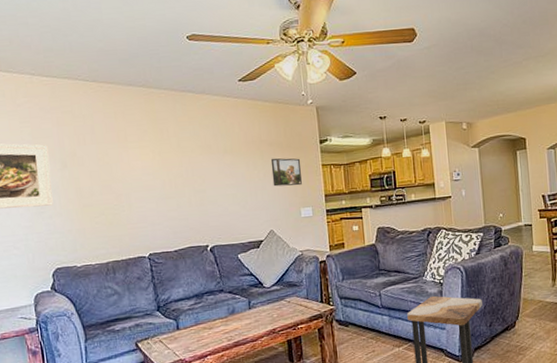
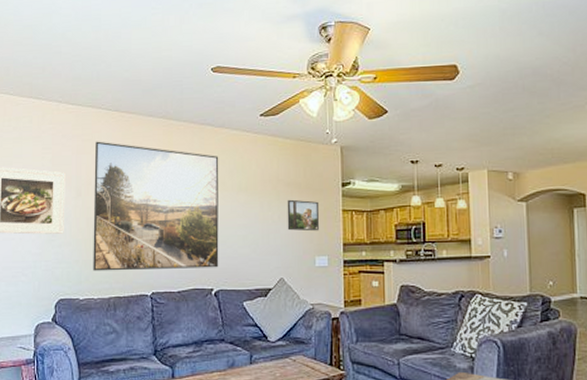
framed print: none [75,112,212,239] -> present [93,141,219,271]

